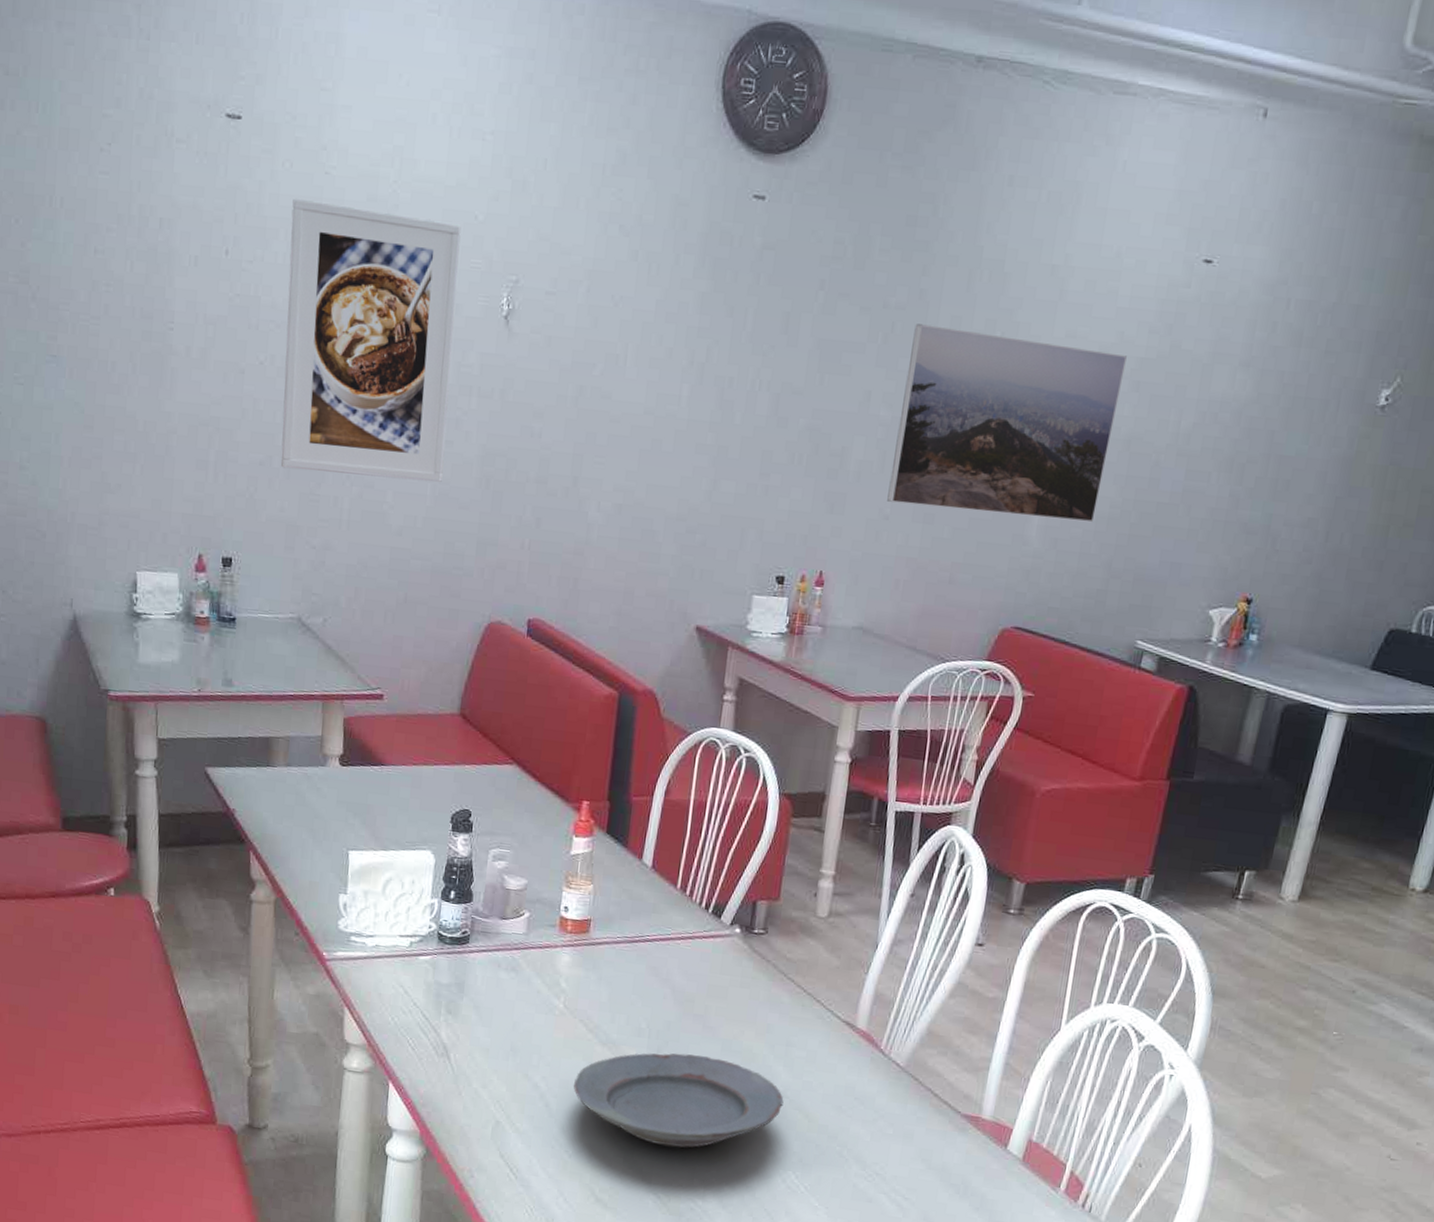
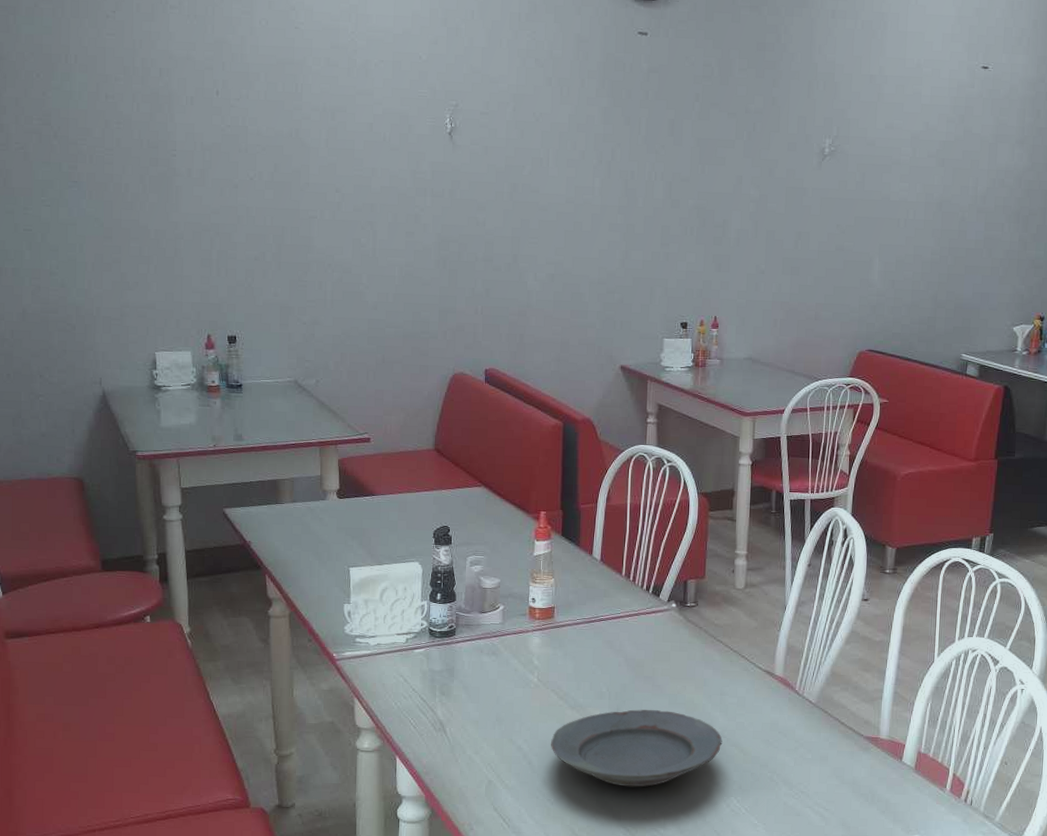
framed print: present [281,198,462,483] -> none [269,48,409,266]
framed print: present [887,324,1127,523] -> none [762,123,932,267]

